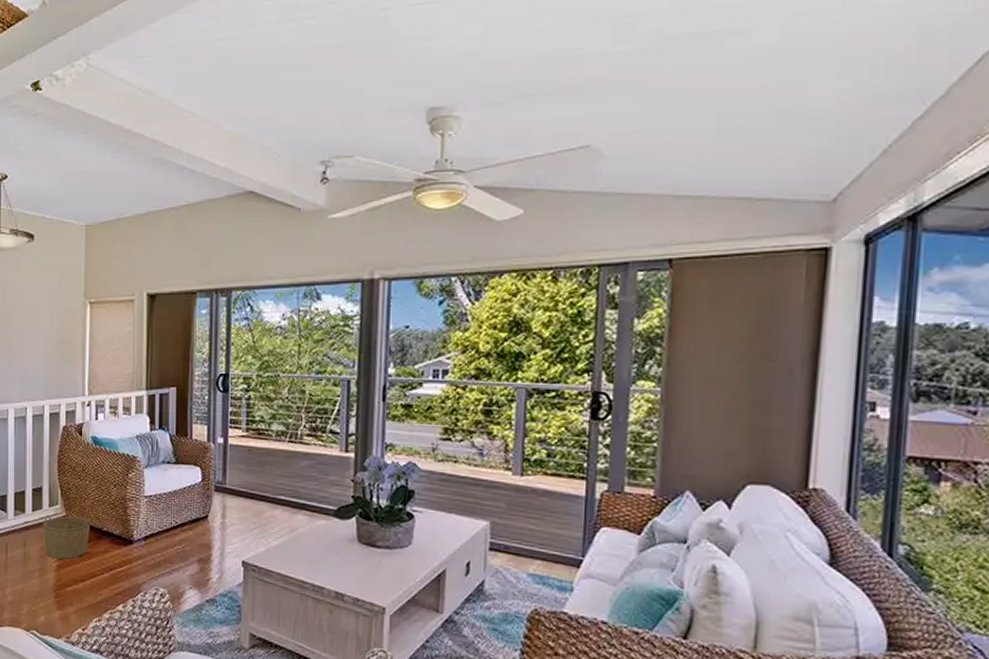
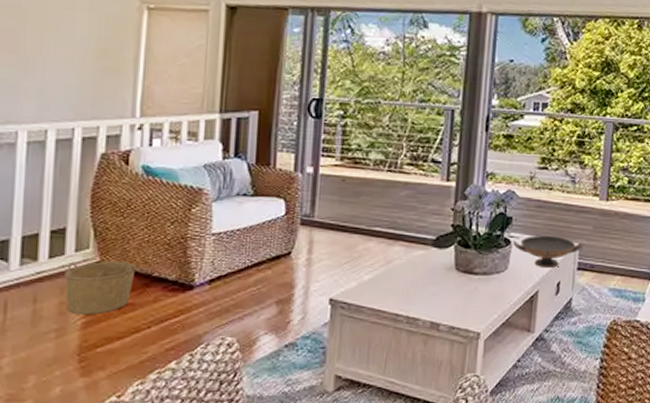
decorative bowl: none [417,510,496,547] -> present [513,235,584,269]

